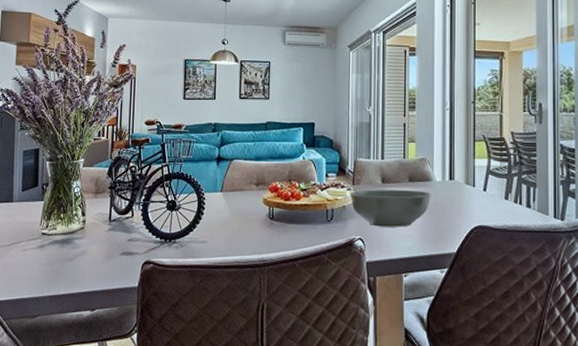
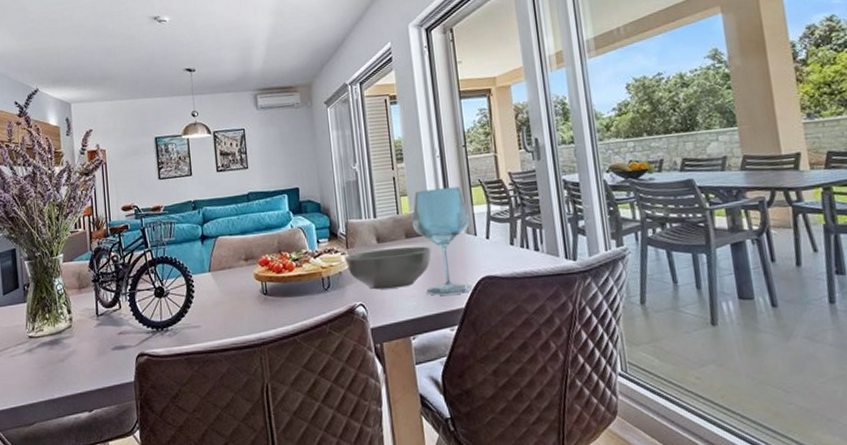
wine glass: none [416,139,471,239] -> present [412,186,473,296]

